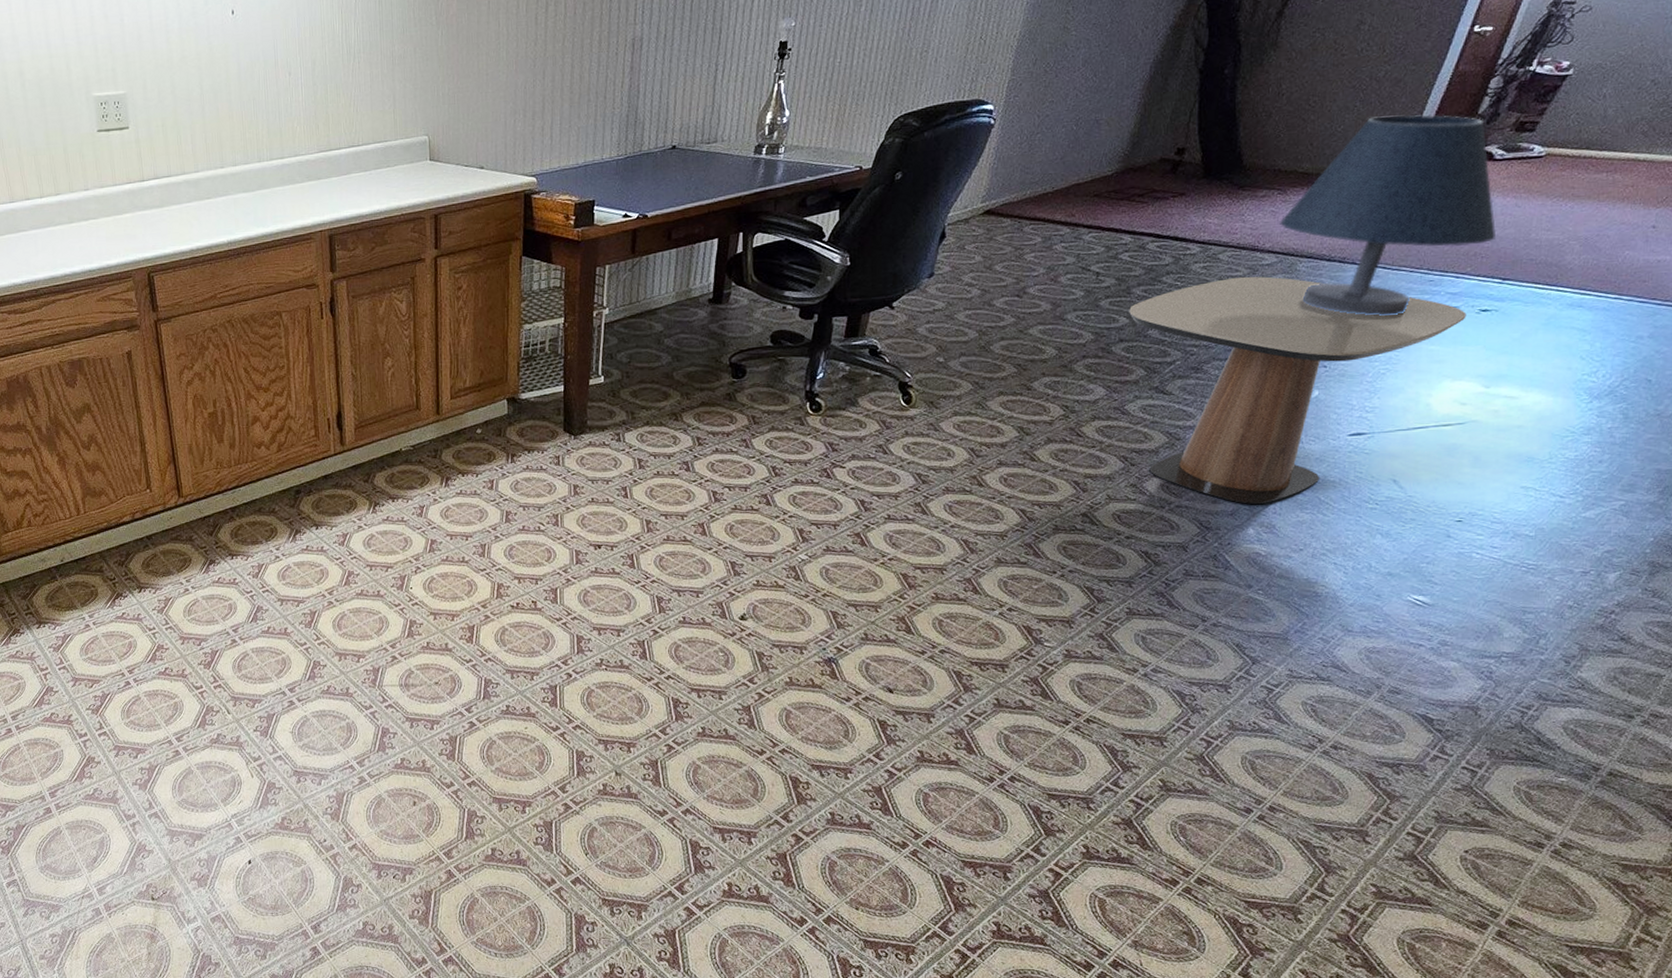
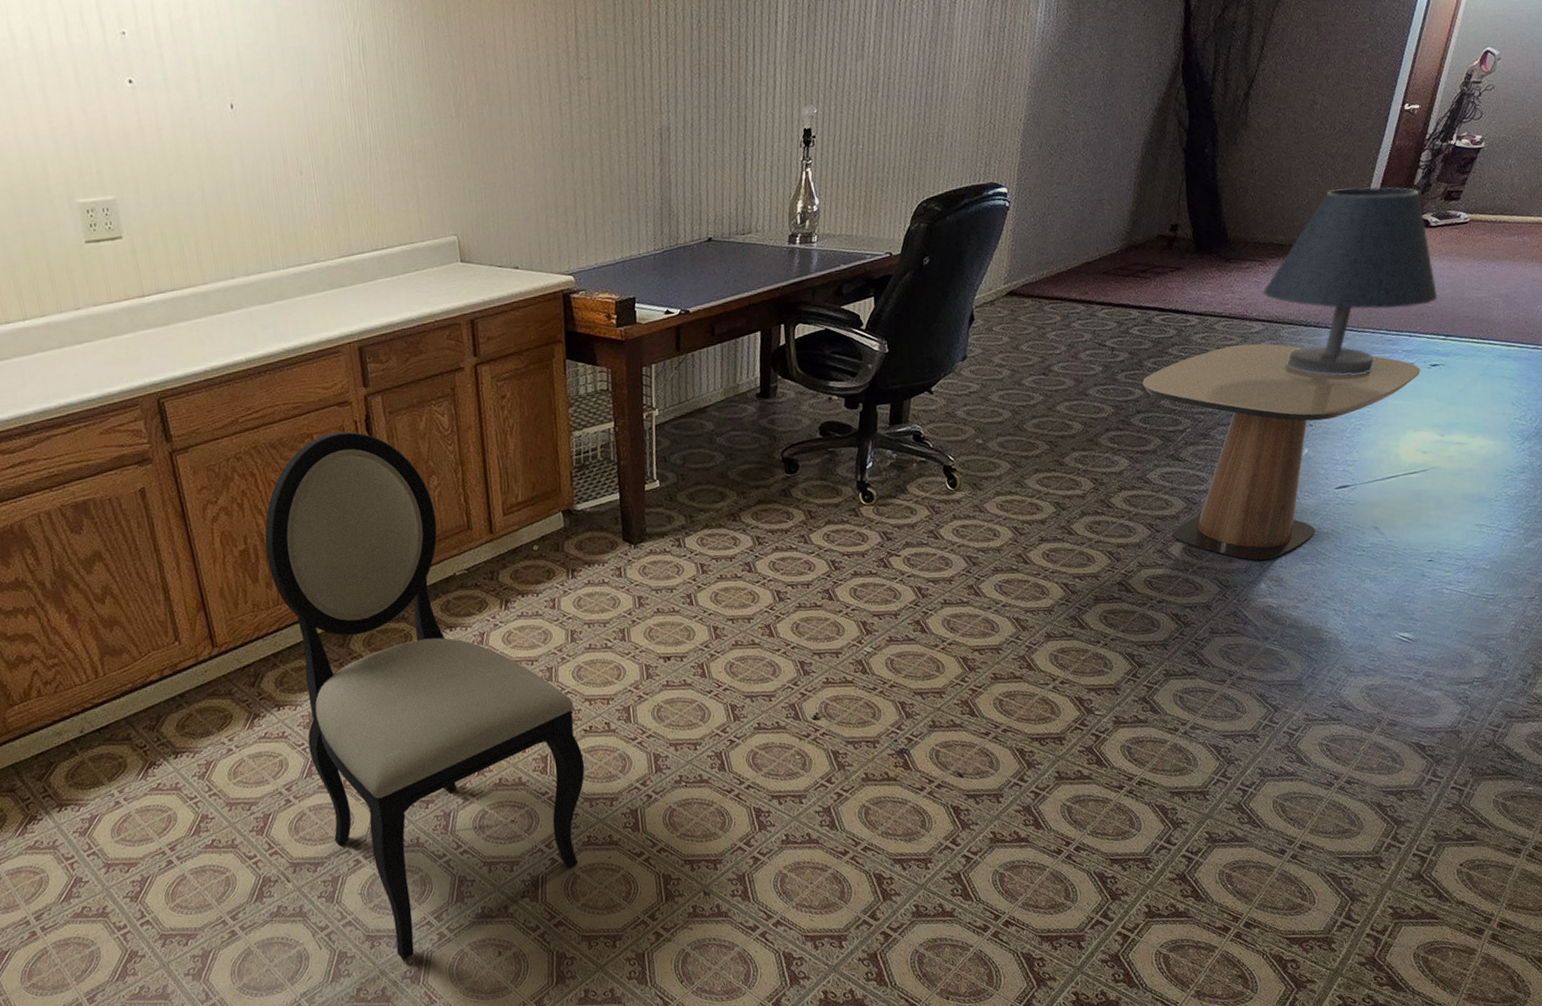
dining chair: none [231,311,509,798] -> present [264,431,585,961]

